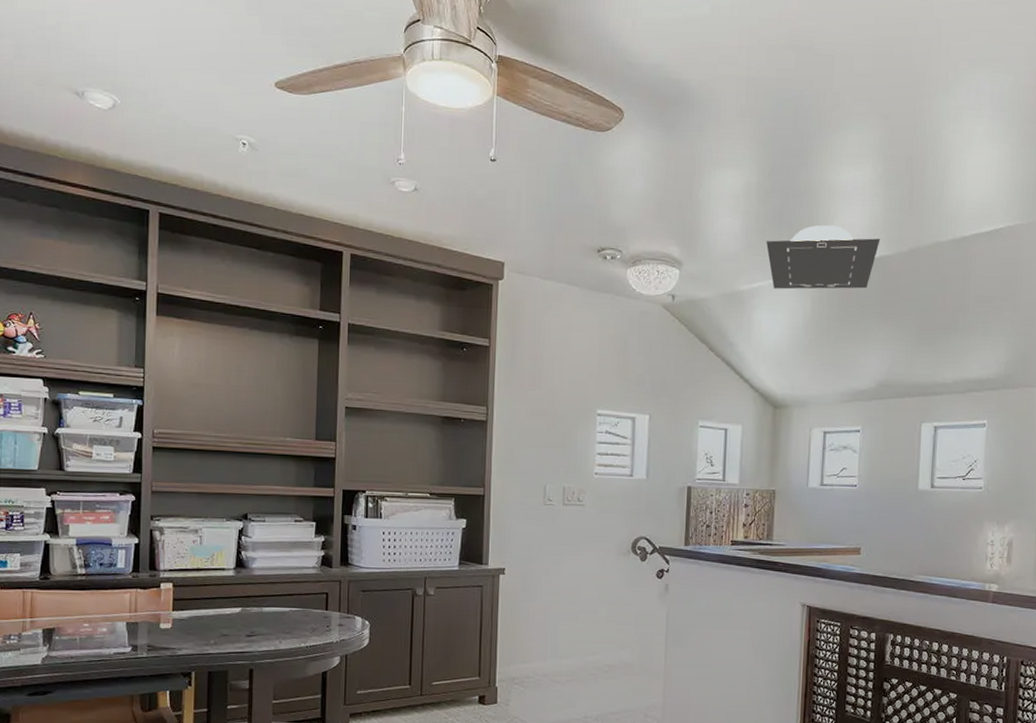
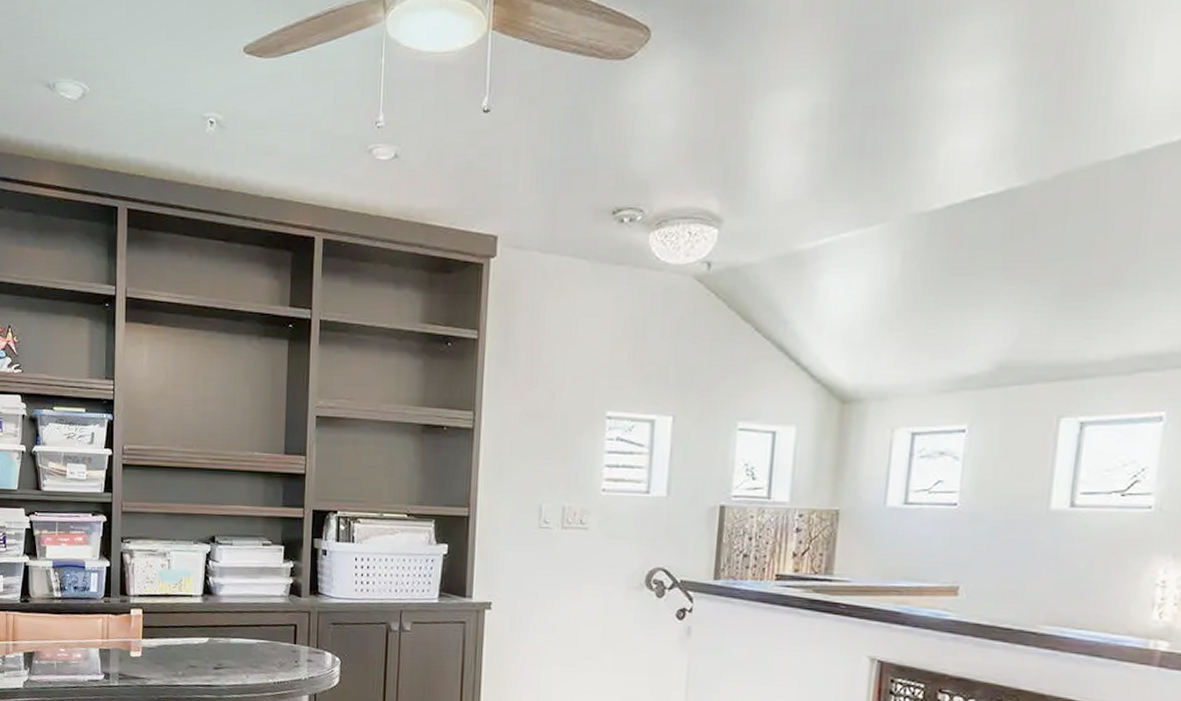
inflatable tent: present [766,225,880,290] -> none [840,151,1010,245]

